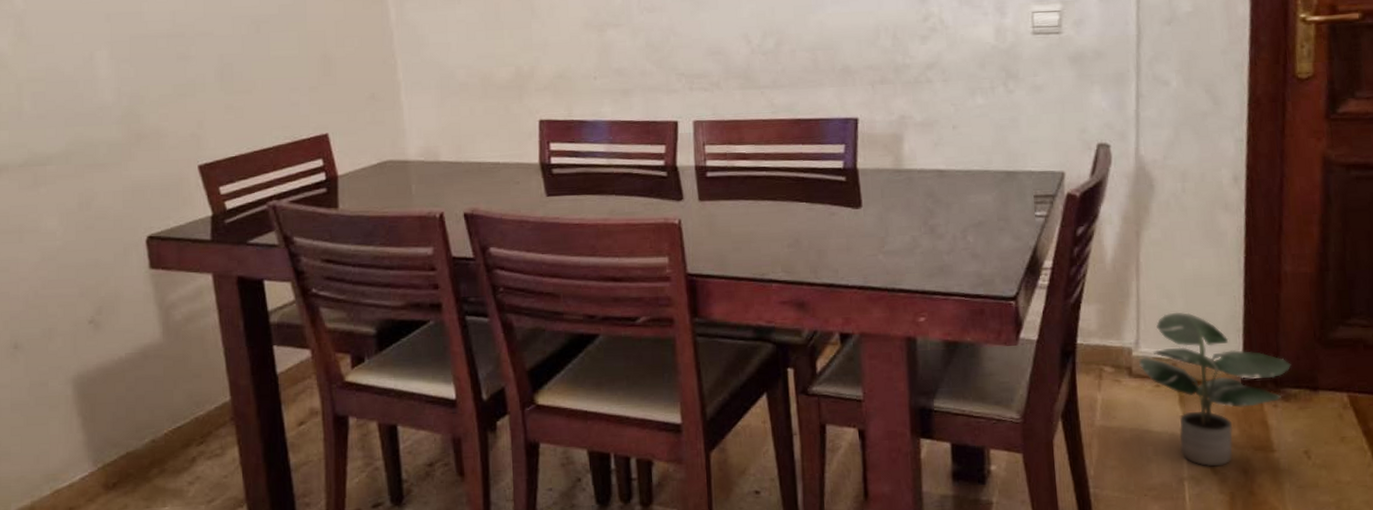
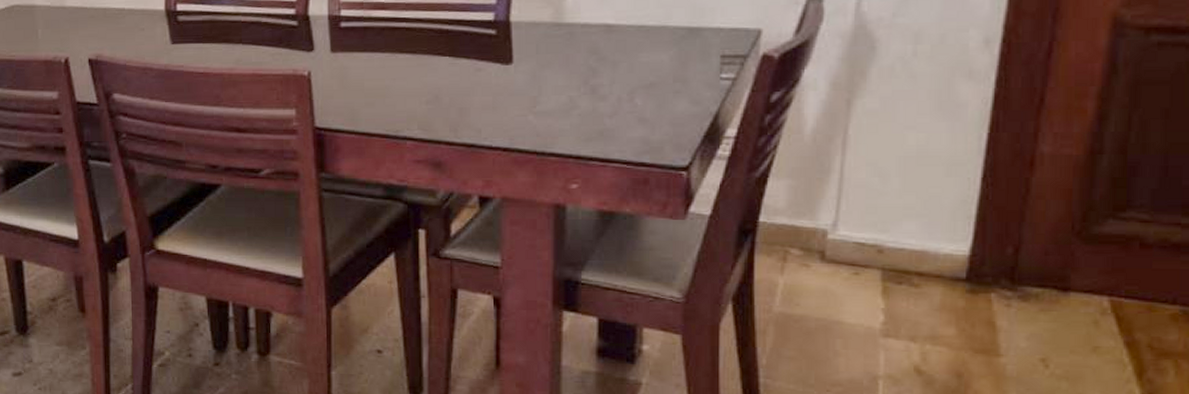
potted plant: present [1138,312,1291,467] -> none [834,193,1036,367]

